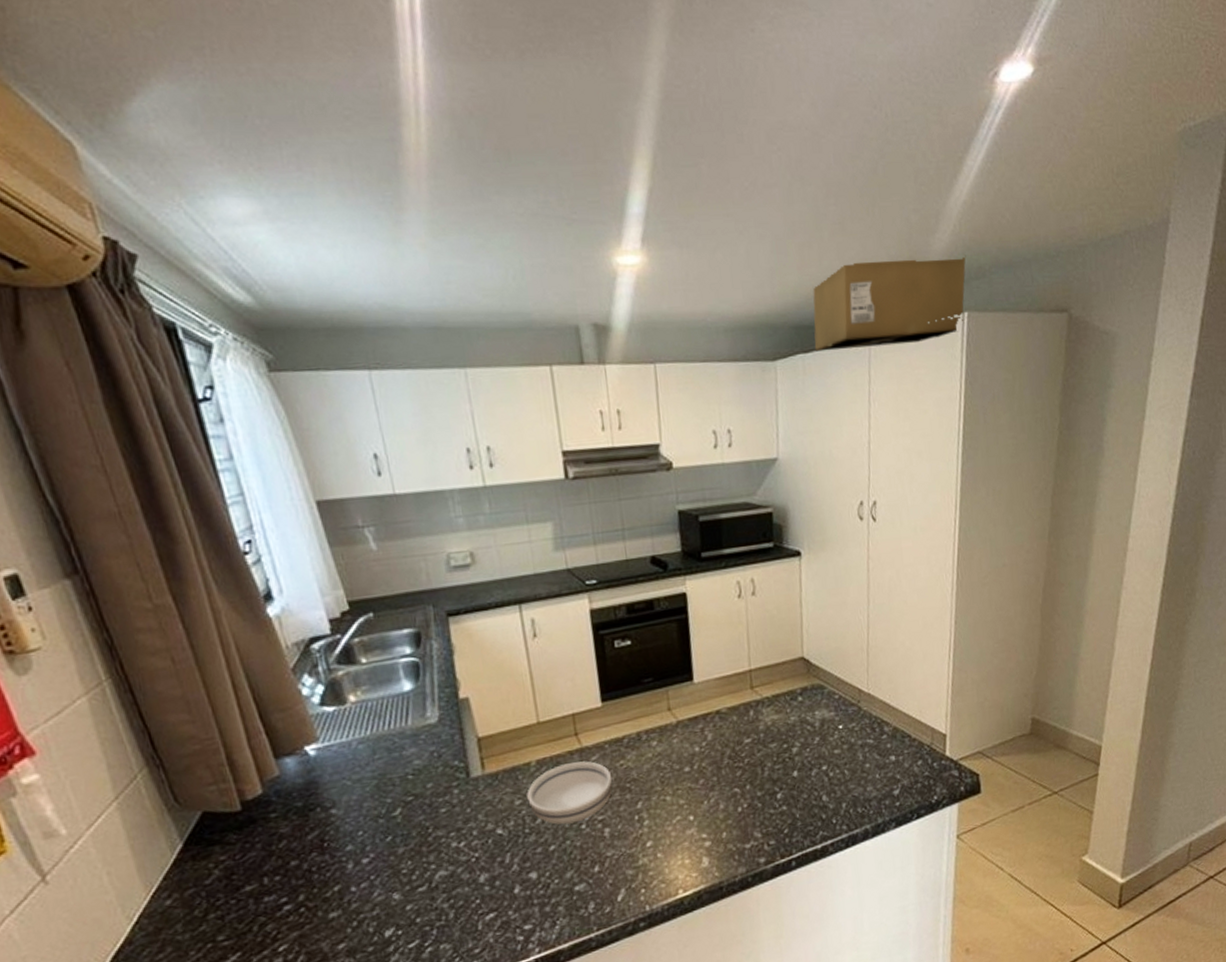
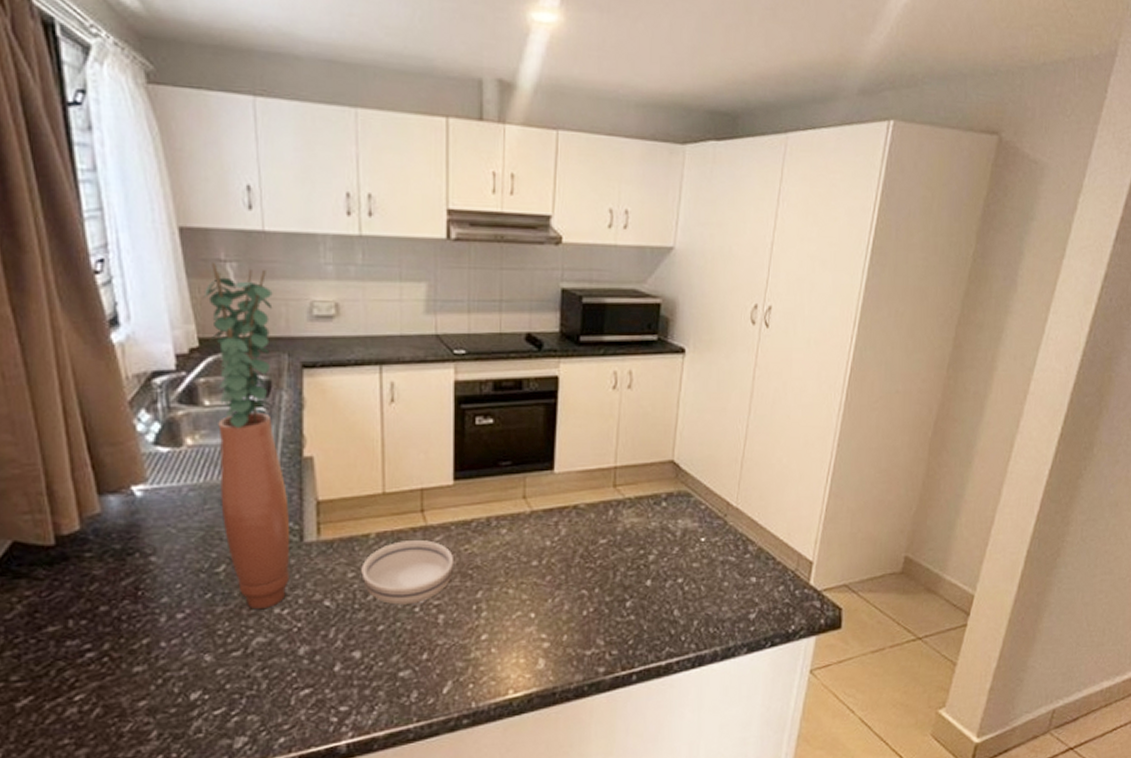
vase: none [347,529,462,846] -> present [203,262,291,610]
box: present [812,255,966,352] -> none [728,52,900,146]

